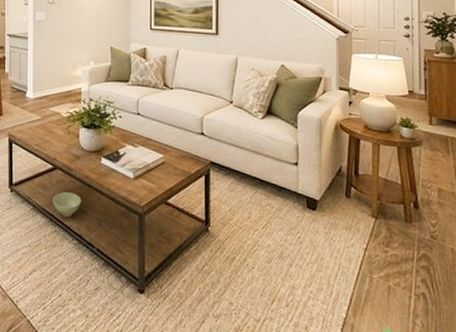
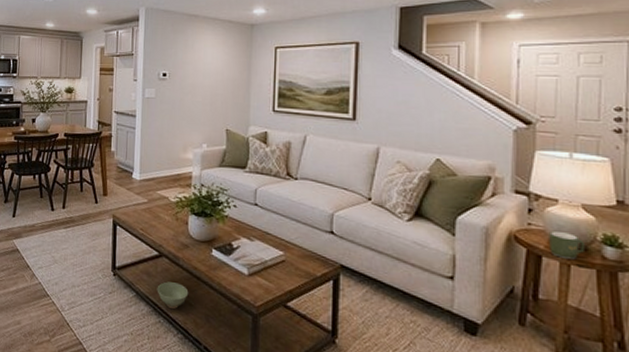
mug: none [364,119,388,140] -> present [549,231,584,259]

